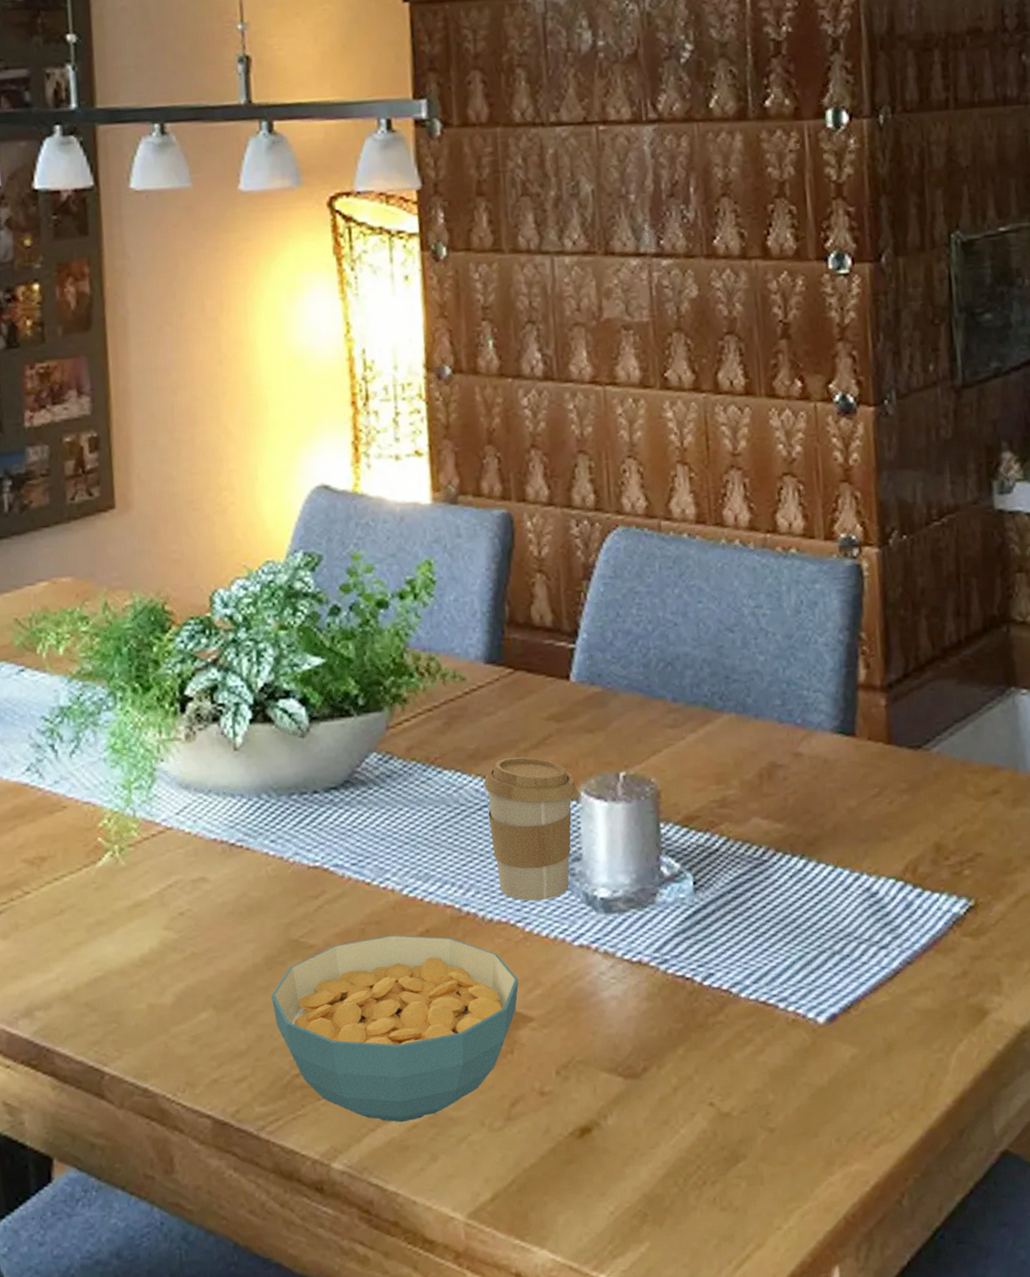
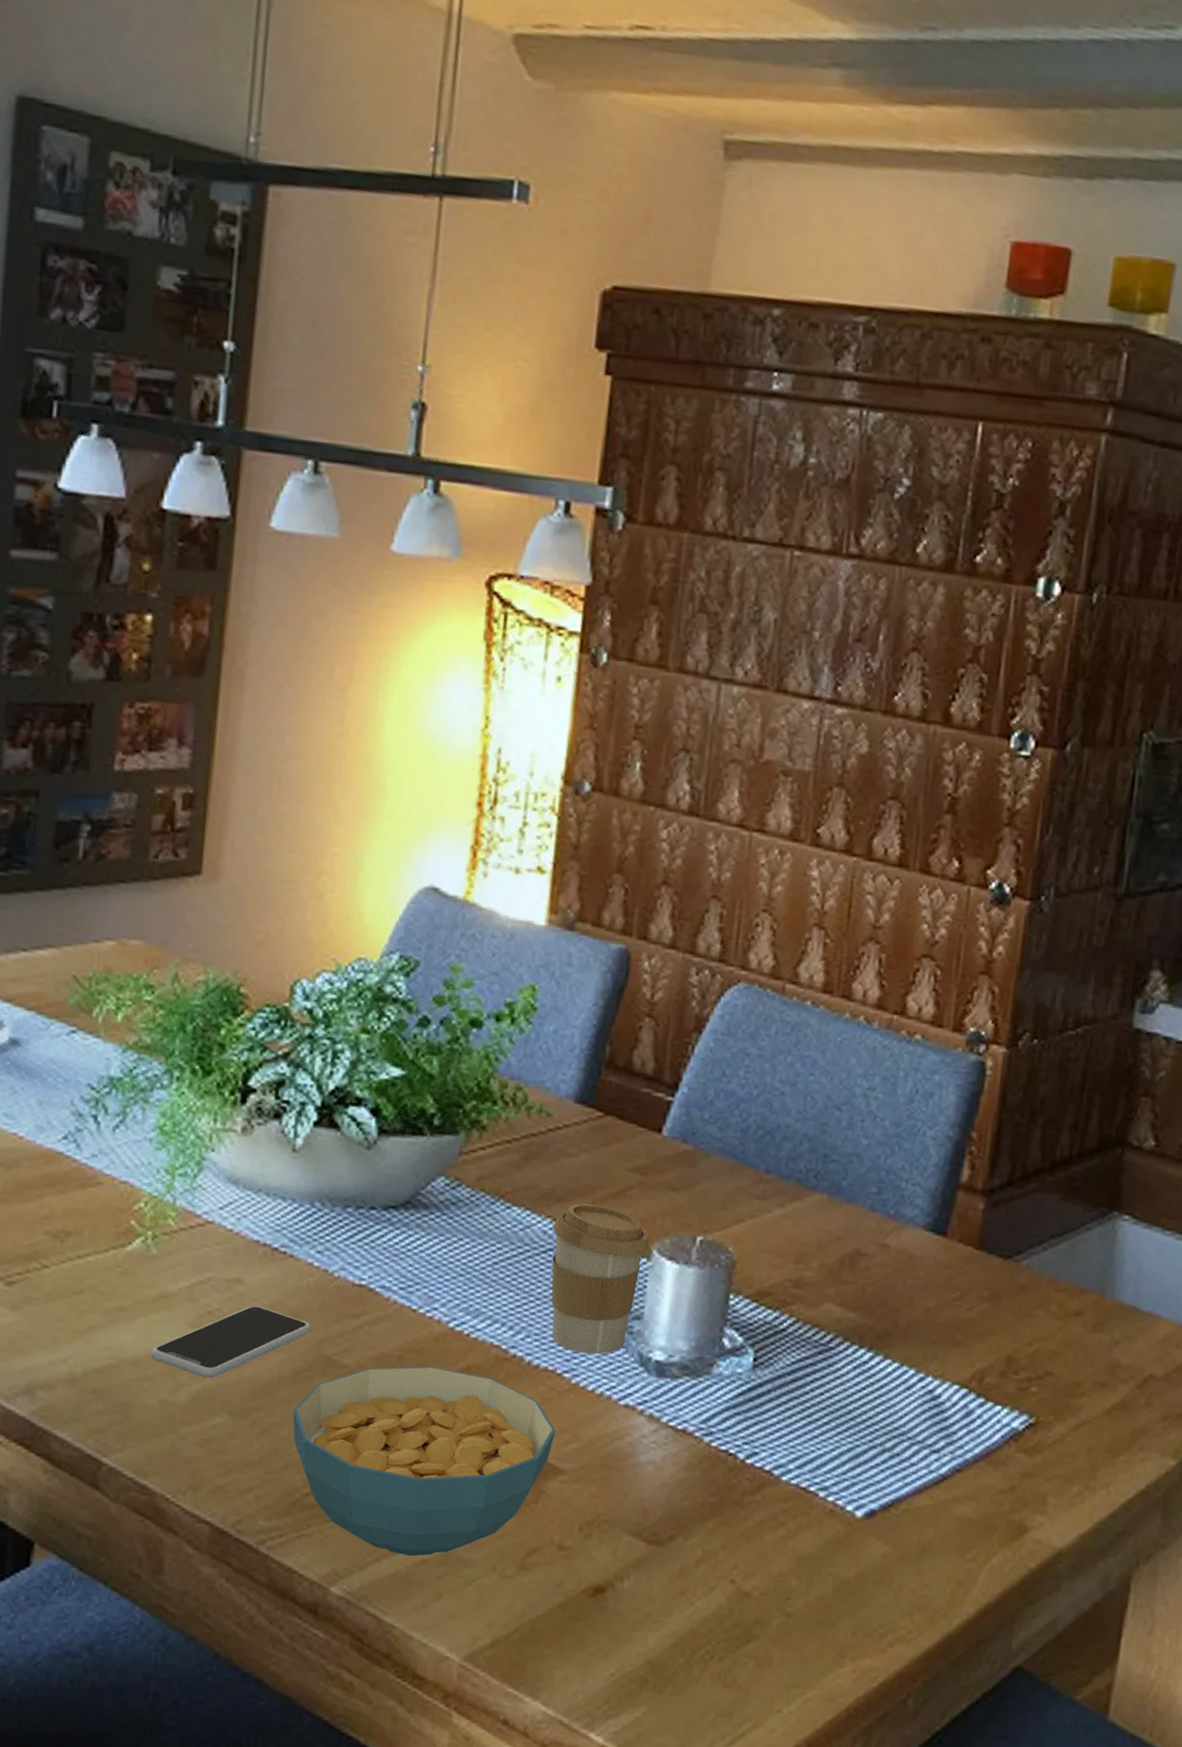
smartphone: none [134,901,276,977] -> present [151,1306,311,1378]

